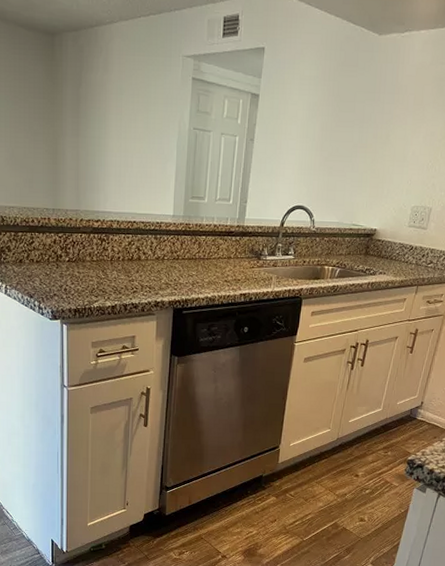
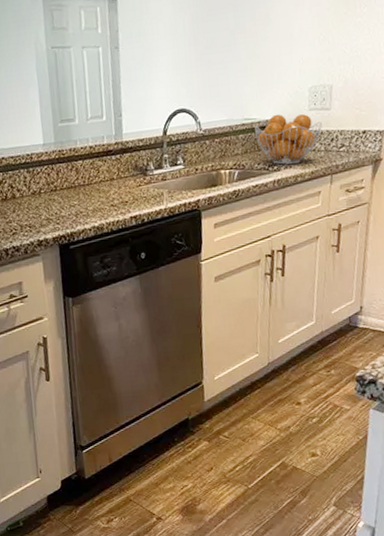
fruit basket: none [360,225,417,272] -> present [255,114,322,165]

